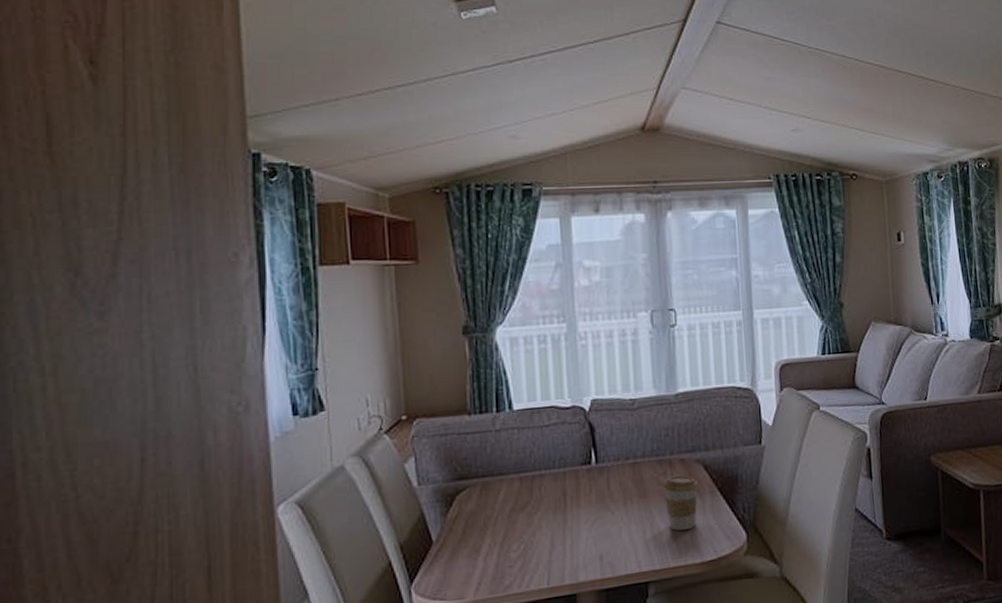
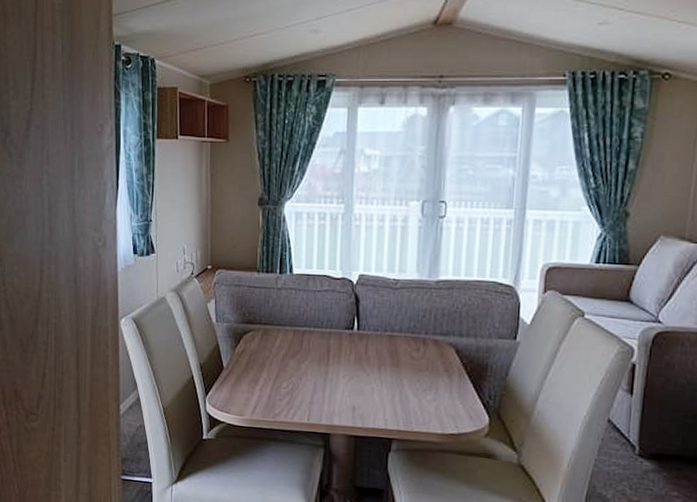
coffee cup: present [662,475,699,531] -> none [414,353,449,403]

